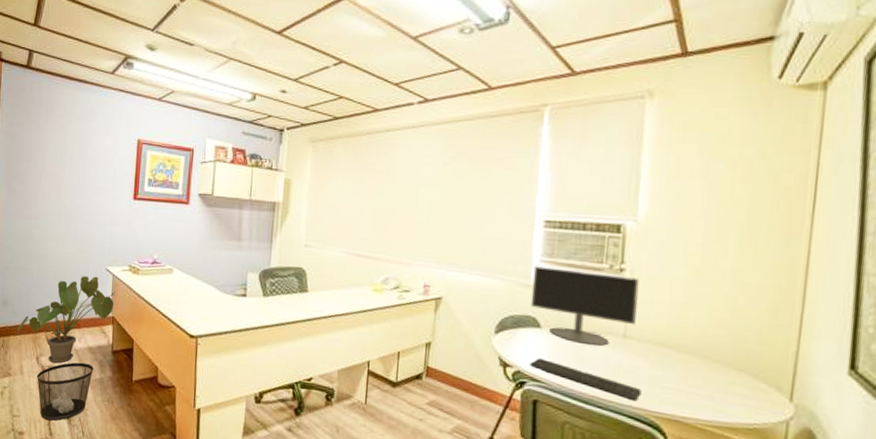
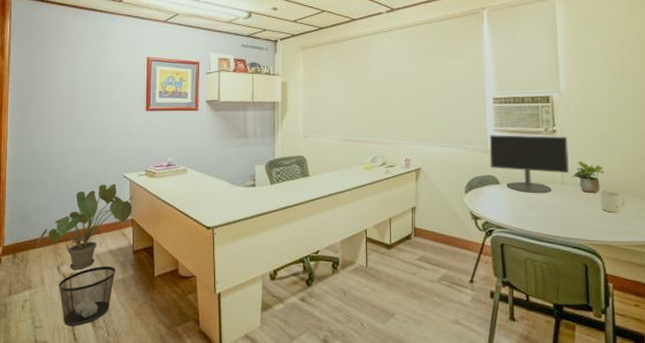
computer keyboard: present [529,359,642,401] -> none [495,209,580,234]
potted plant: none [638,311,685,354] -> present [571,161,604,193]
mug: none [673,352,710,382] -> present [599,191,626,213]

